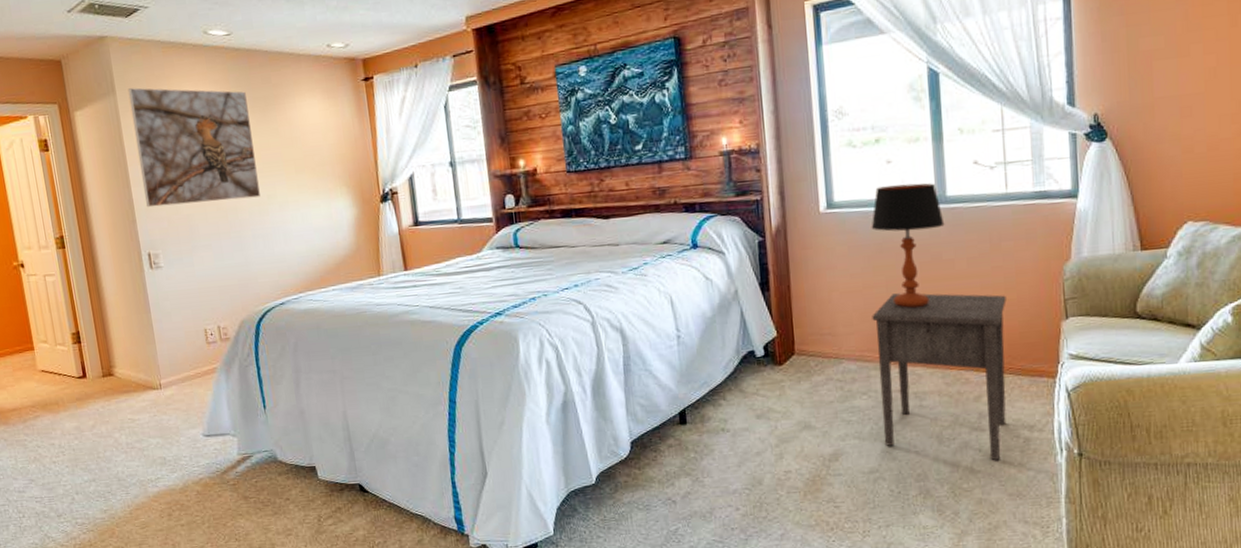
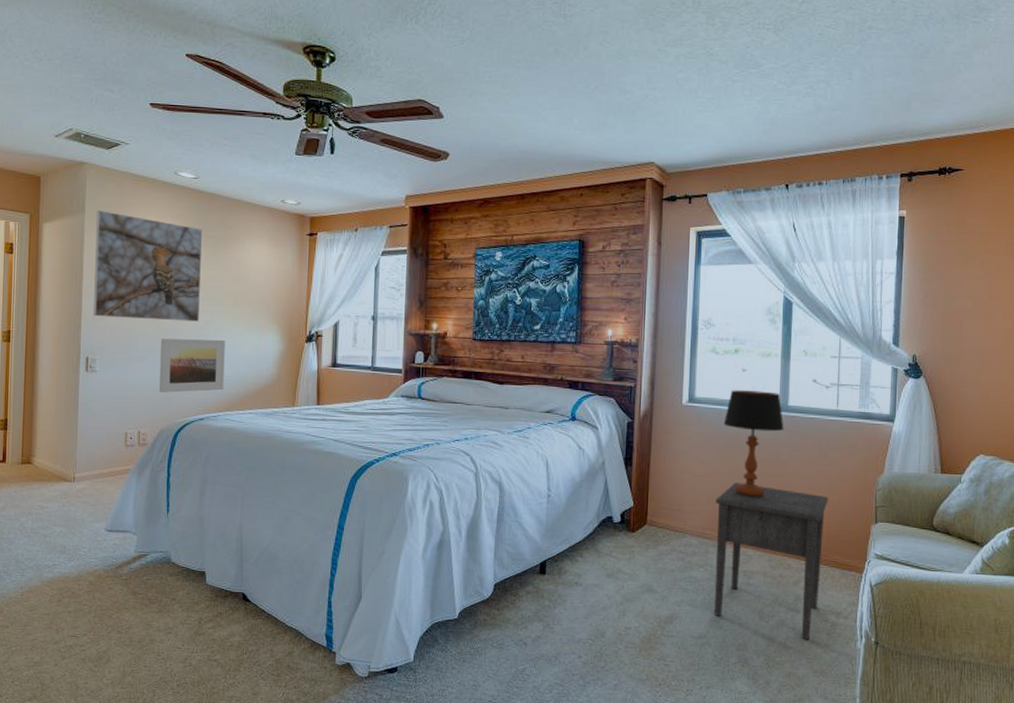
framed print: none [224,212,300,282] -> present [159,338,225,393]

